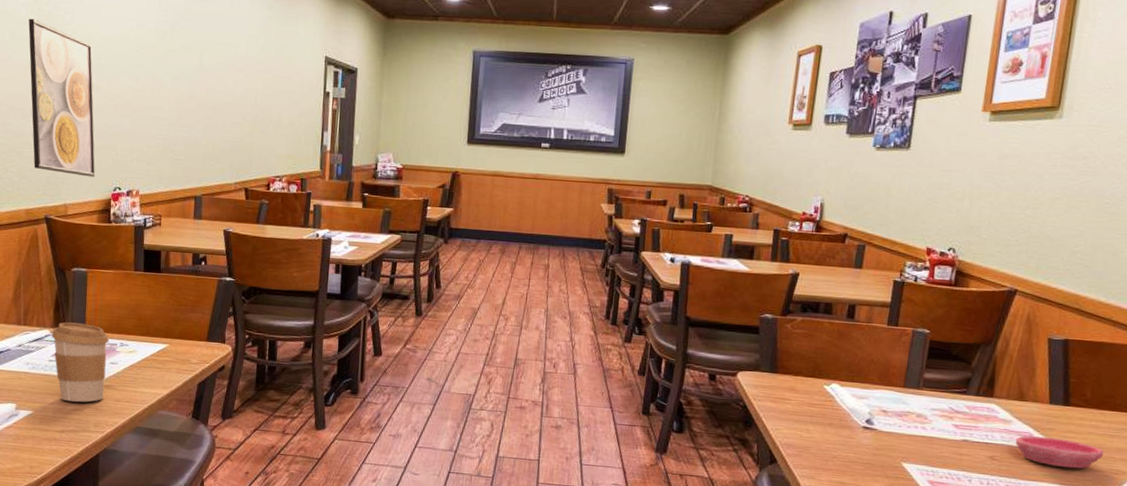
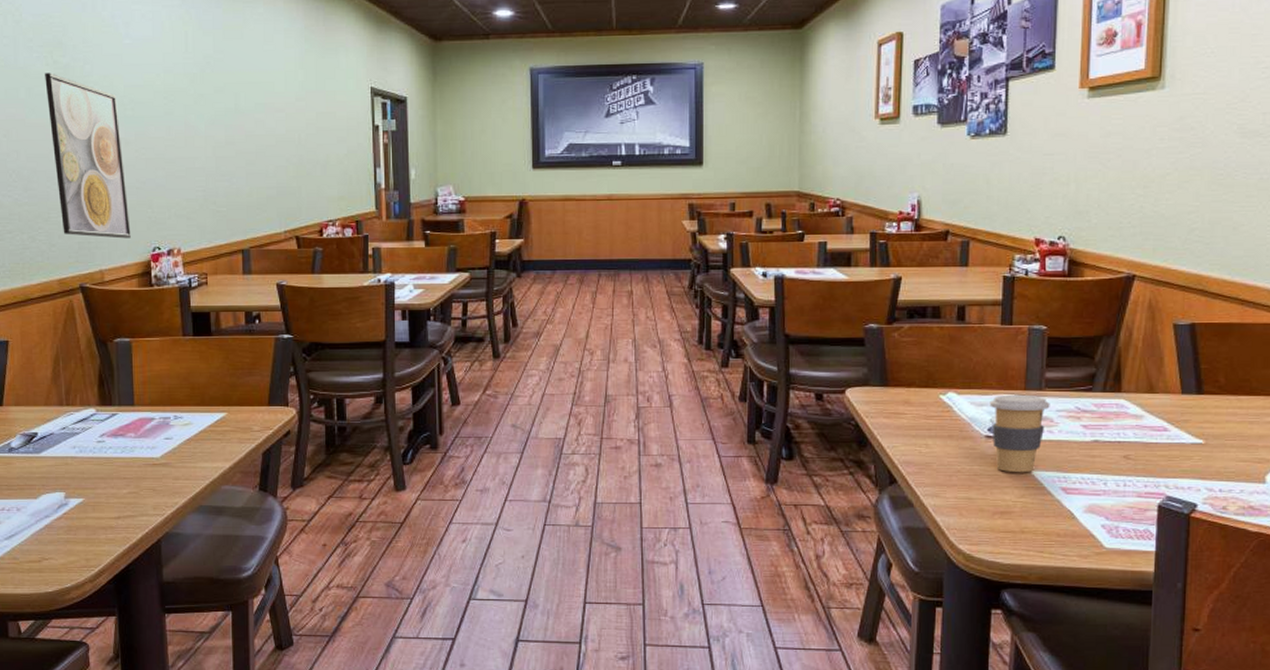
coffee cup: present [51,322,110,403] -> none [97,398,162,485]
coffee cup: none [869,390,926,464] -> present [989,394,1050,473]
saucer: present [1015,435,1104,469] -> none [1149,430,1245,461]

